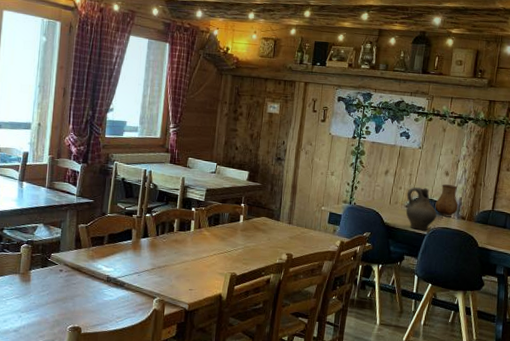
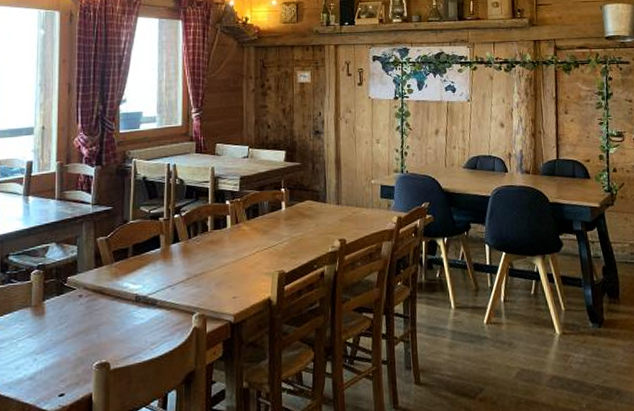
ceramic jug: present [406,187,437,231] -> none [462,144,498,193]
ceramic pitcher: present [435,184,459,217] -> none [494,137,521,174]

